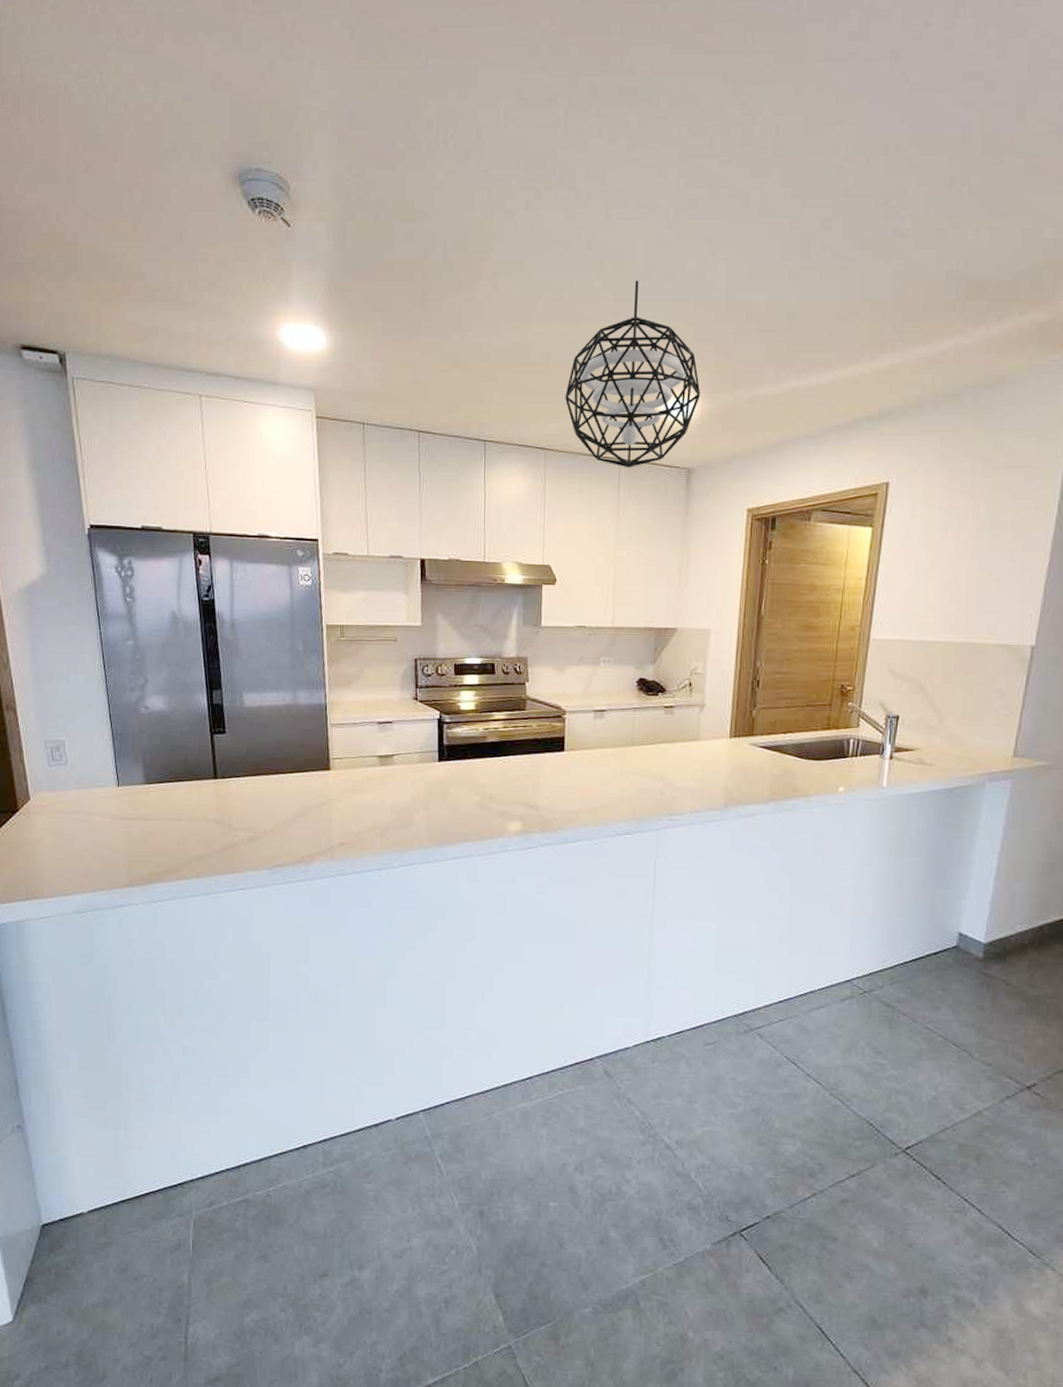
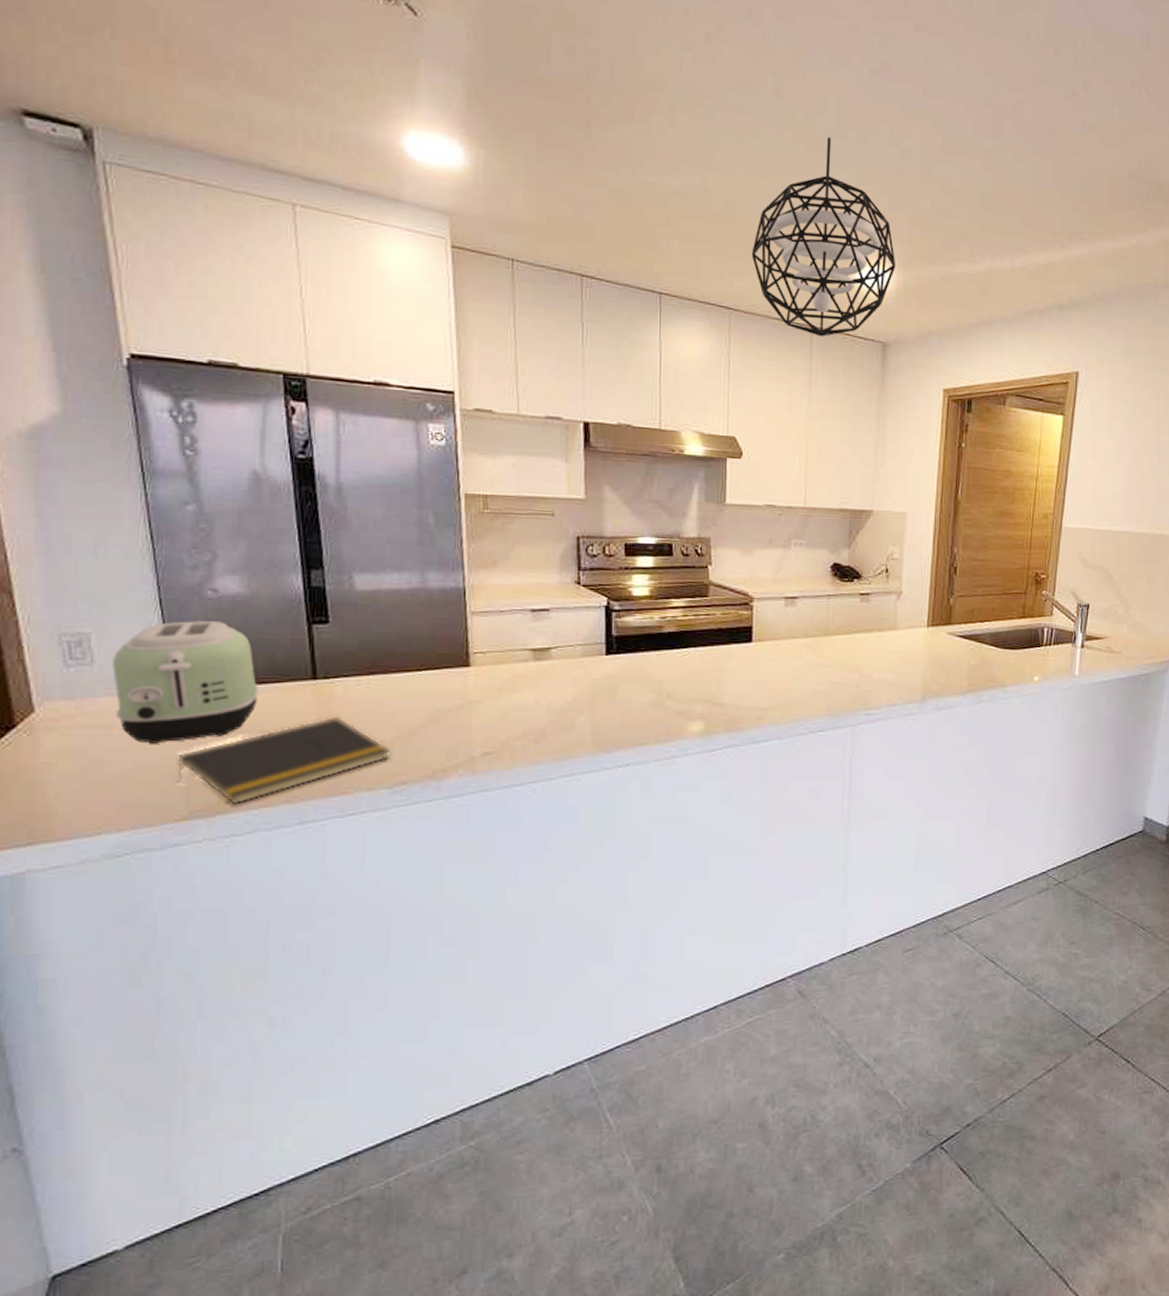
toaster: none [79,731,176,827] -> present [113,621,258,744]
notepad: none [121,809,271,877] -> present [177,716,391,805]

